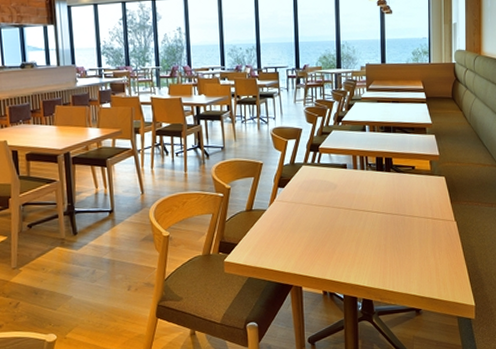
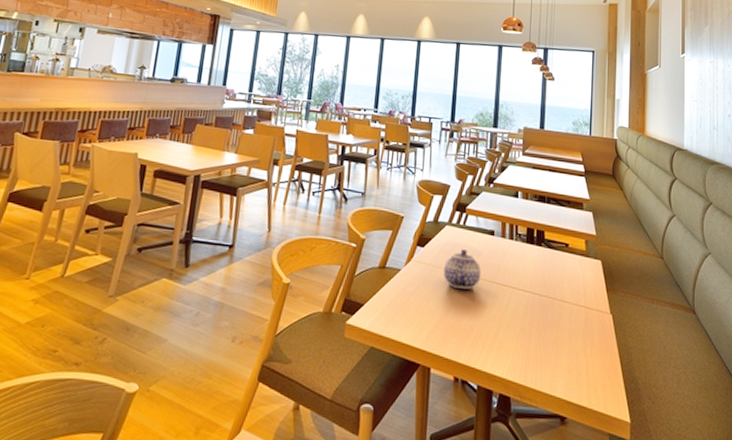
teapot: none [304,184,338,219] -> present [444,249,482,289]

